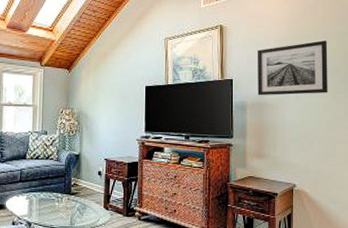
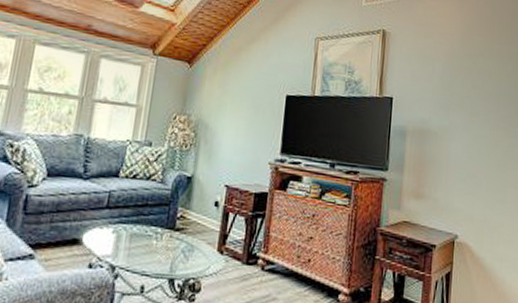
wall art: present [257,40,328,96] -> none [421,62,503,126]

